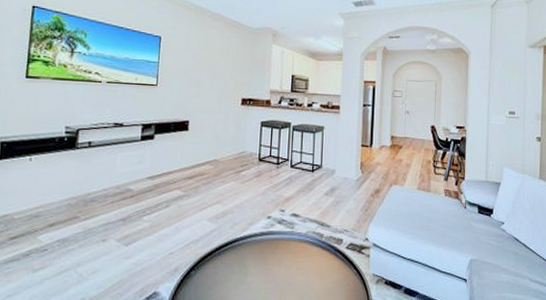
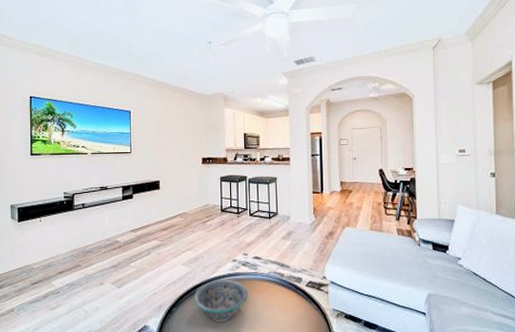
decorative bowl: none [217,238,282,289] -> present [193,279,248,323]

